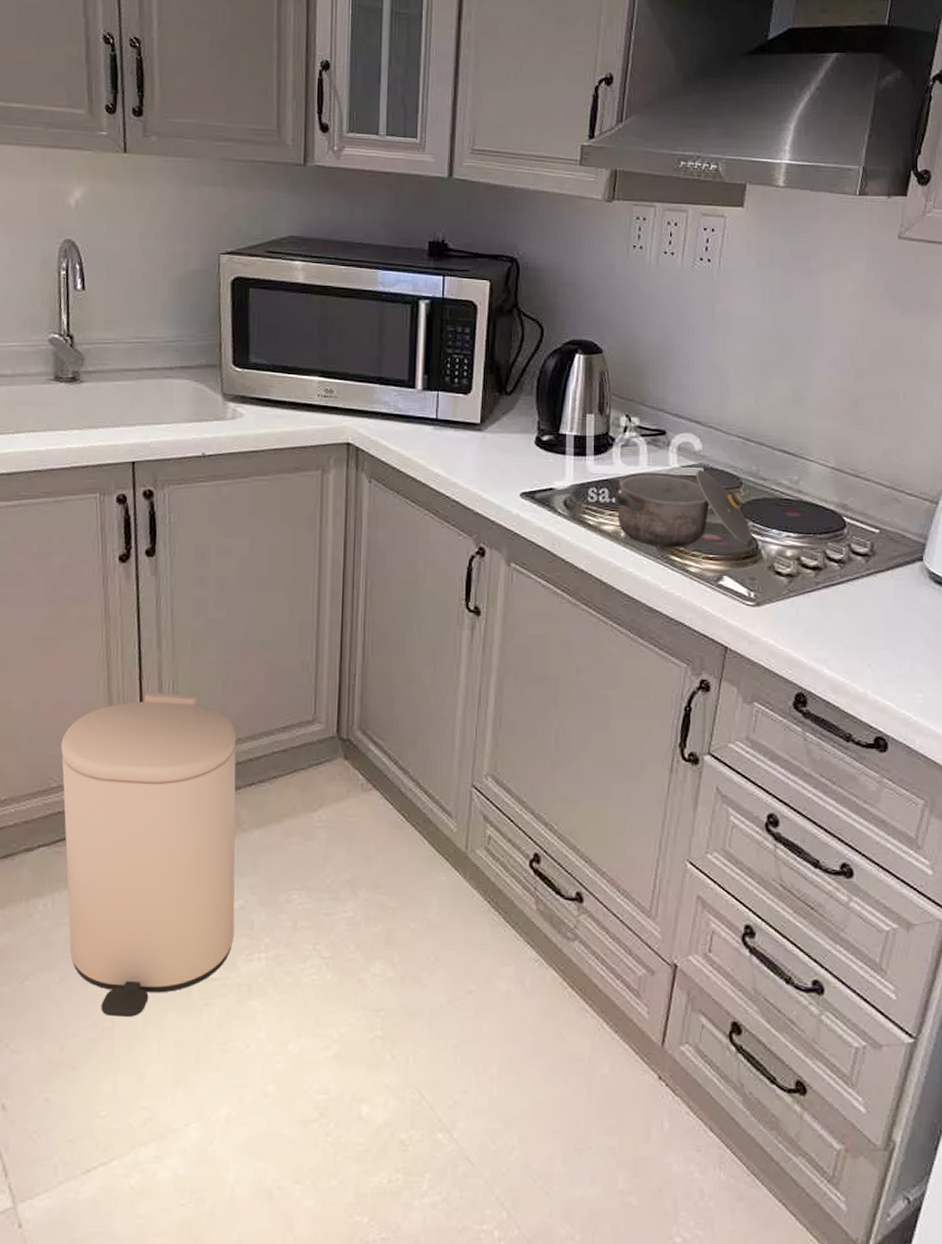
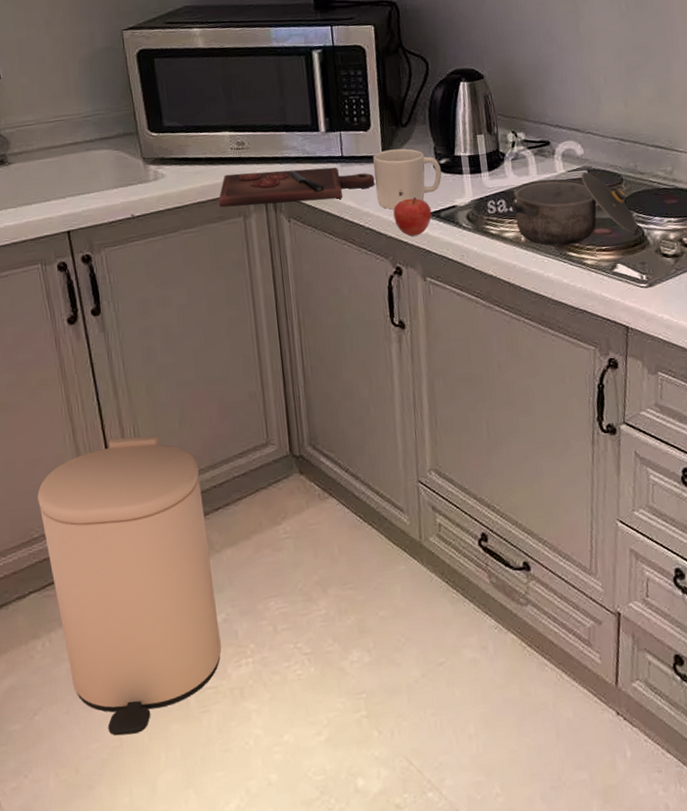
cutting board: none [297,423,468,464] -> present [219,167,375,208]
mug: none [468,418,542,483] -> present [373,148,442,210]
fruit: none [484,473,526,516] -> present [393,196,432,236]

